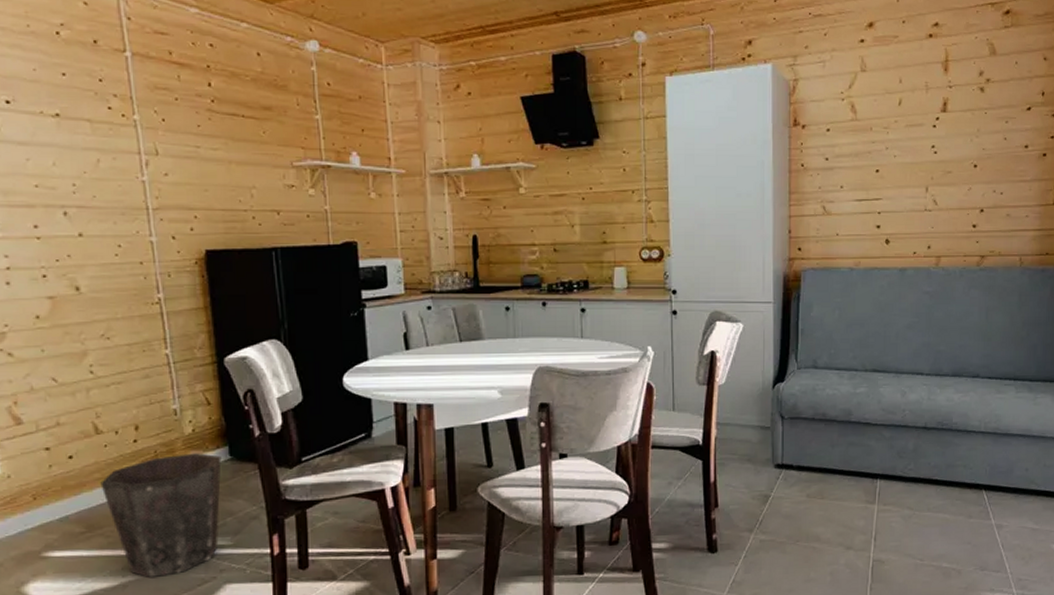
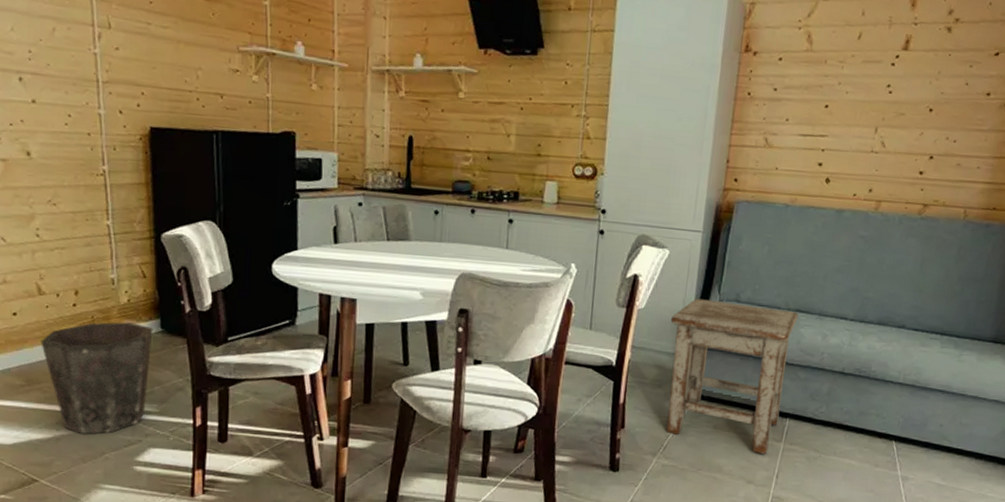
stool: none [752,369,876,519] -> present [666,298,799,455]

